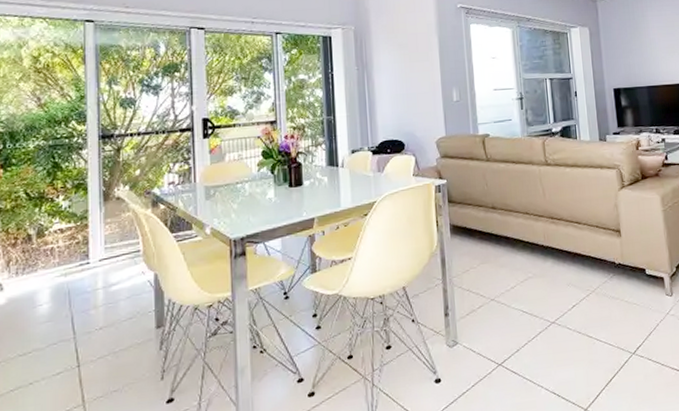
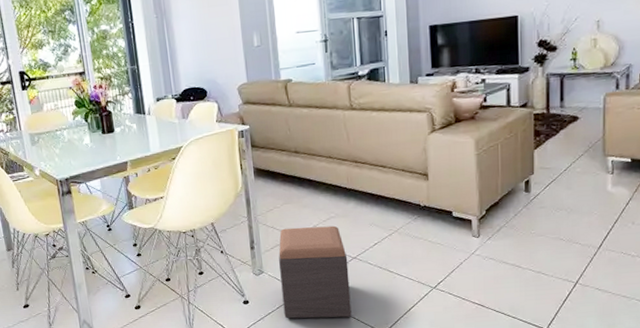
footstool: none [474,287,552,399] -> present [278,225,352,319]

